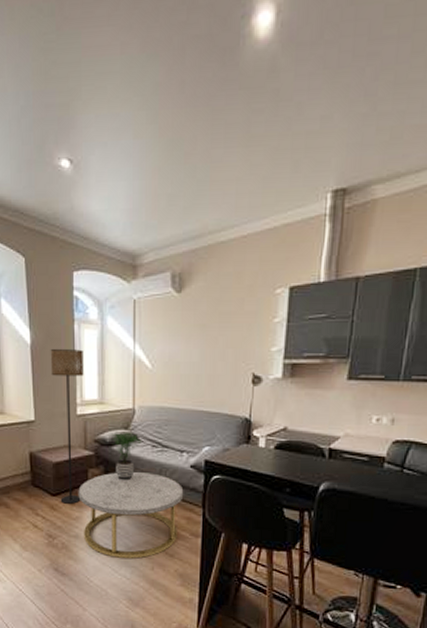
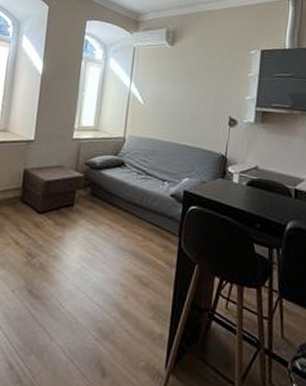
floor lamp: present [50,349,84,504] -> none [45,80,86,223]
coffee table: present [78,471,184,559] -> none [63,195,163,286]
potted plant: present [113,431,142,481] -> none [101,157,129,204]

